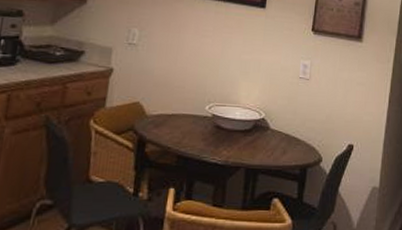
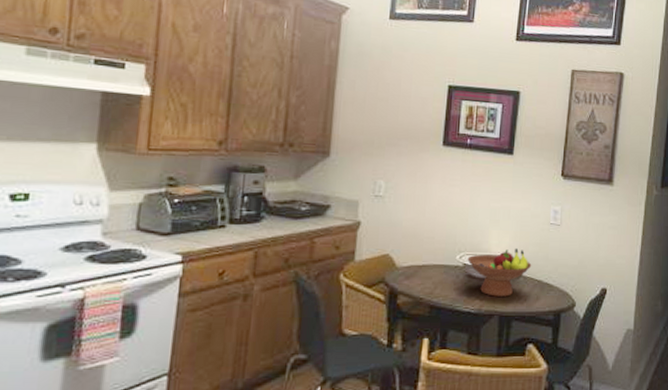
fruit bowl: none [216,101,280,149] -> present [467,248,532,297]

